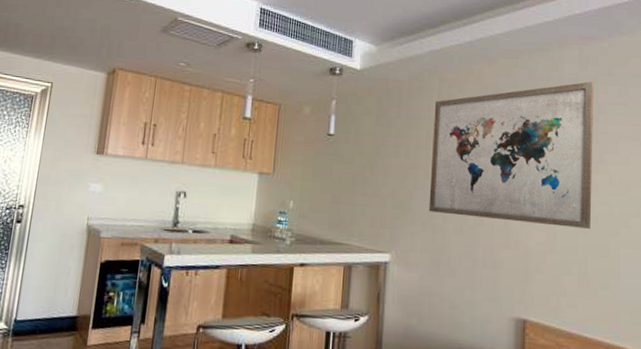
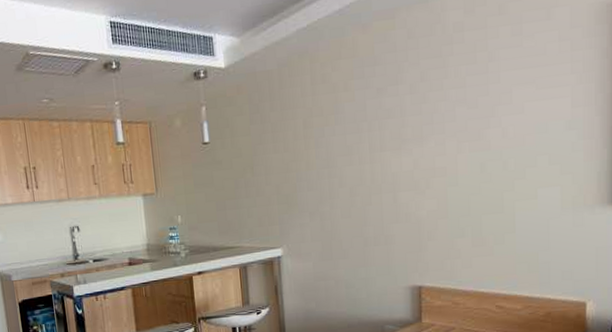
wall art: present [428,81,594,229] -> none [308,27,484,201]

